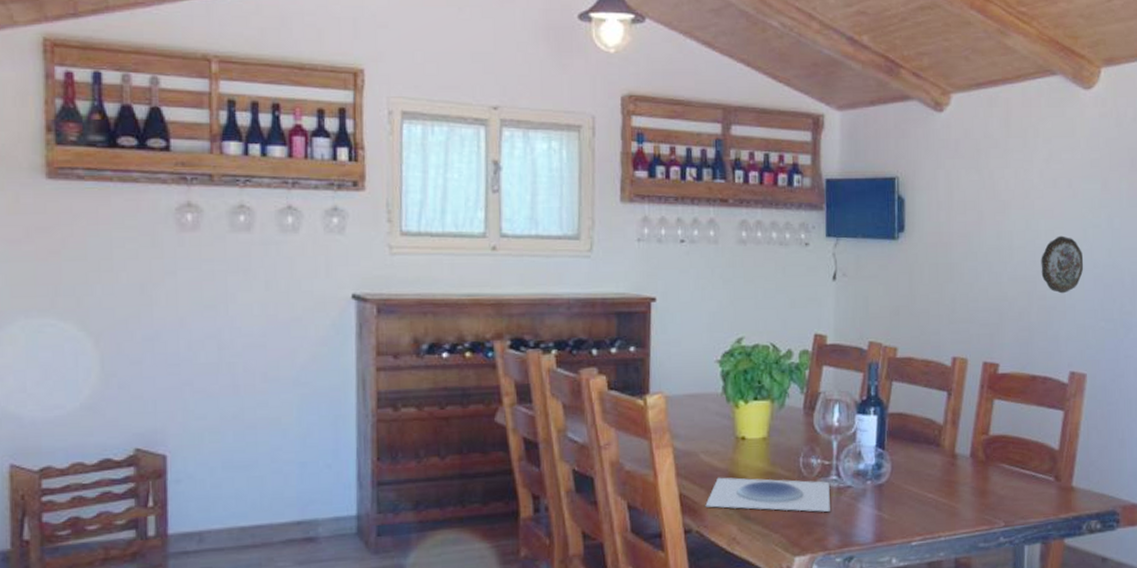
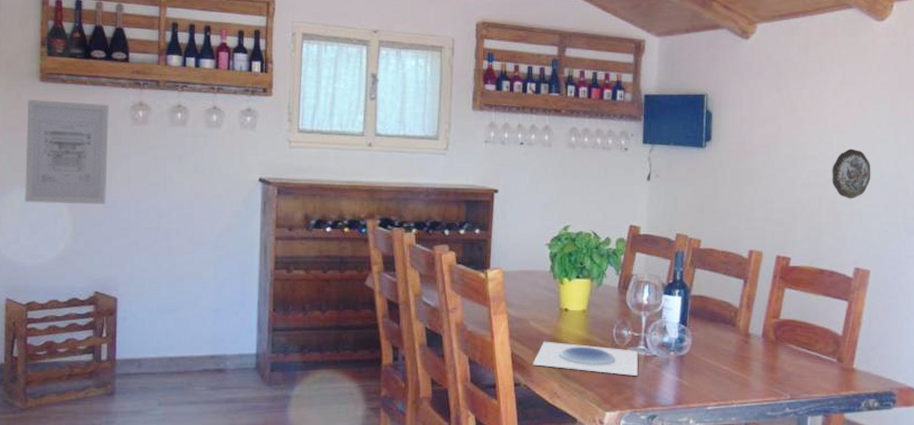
wall art: none [30,202,147,338] -> present [25,100,109,204]

